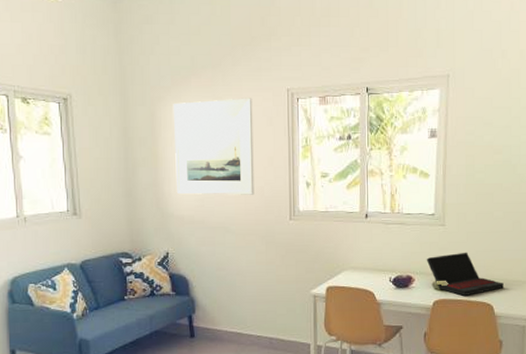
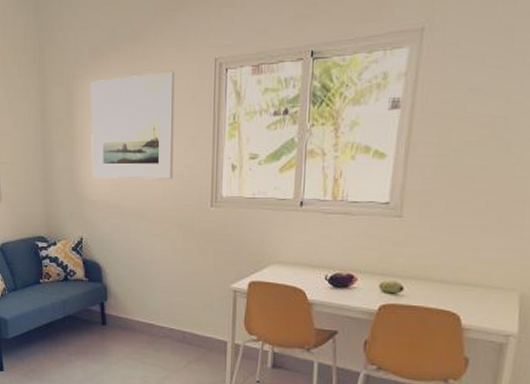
laptop: present [426,252,504,296] -> none [373,249,478,302]

